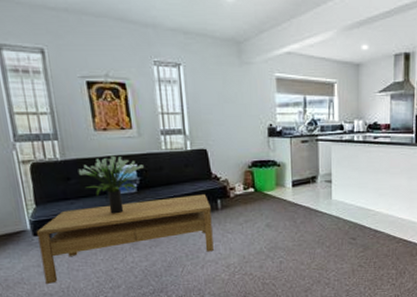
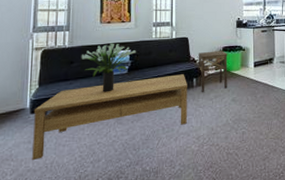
side table: none [221,166,260,216] -> present [198,51,228,92]

